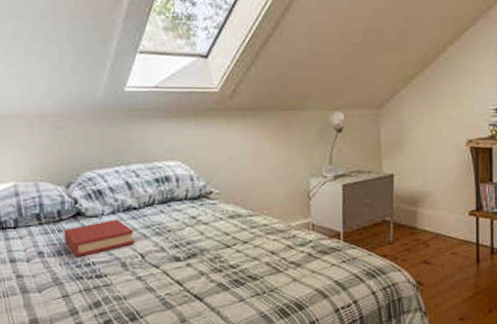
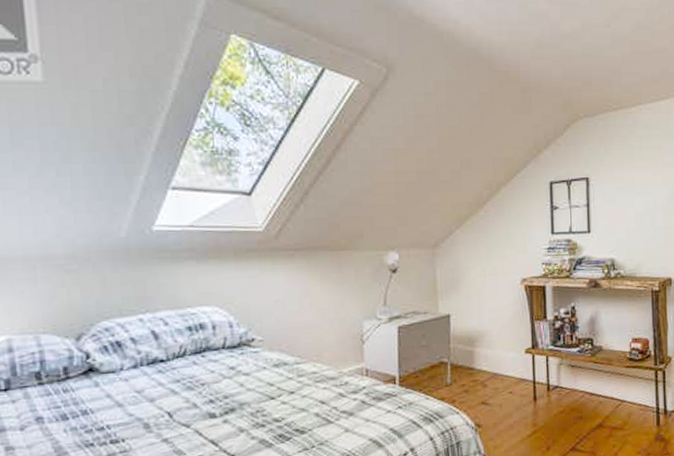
hardback book: present [63,219,135,258] -> none [71,374,161,421]

